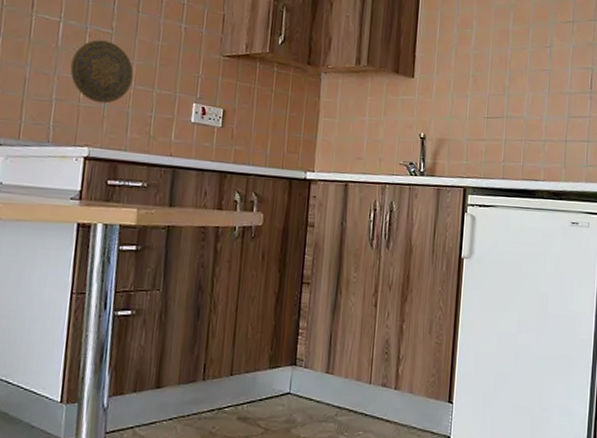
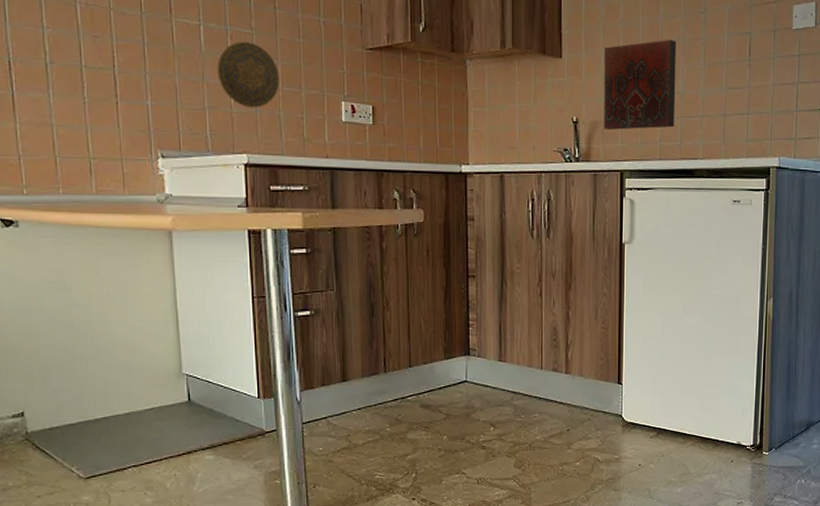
decorative tile: none [450,68,524,150] -> present [604,39,677,130]

